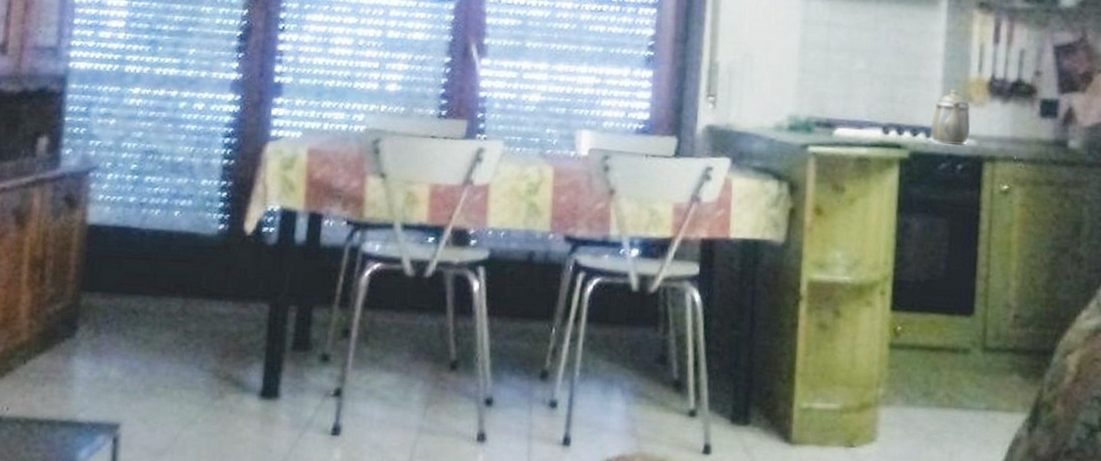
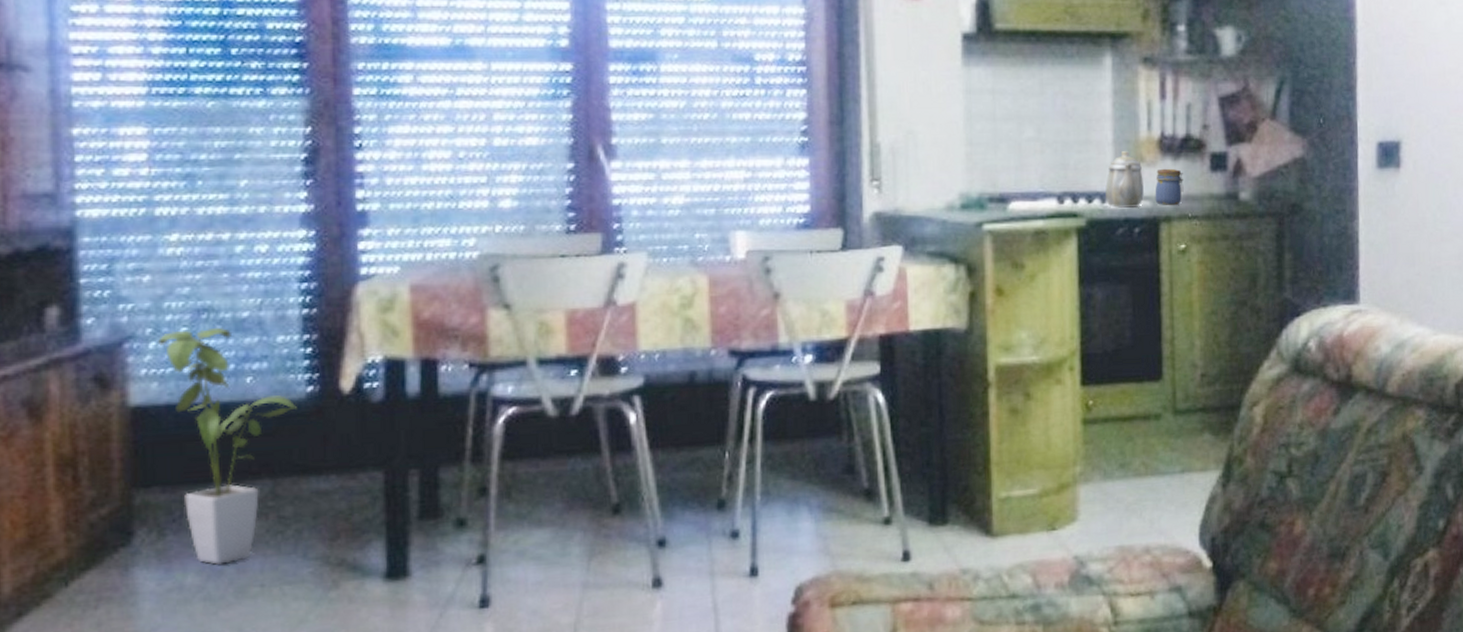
house plant: none [114,166,211,365] -> present [158,327,298,566]
jar: none [980,110,1011,146] -> present [1155,168,1184,205]

